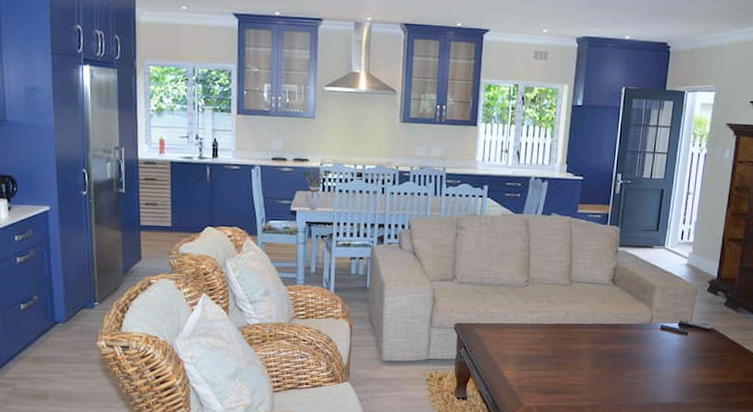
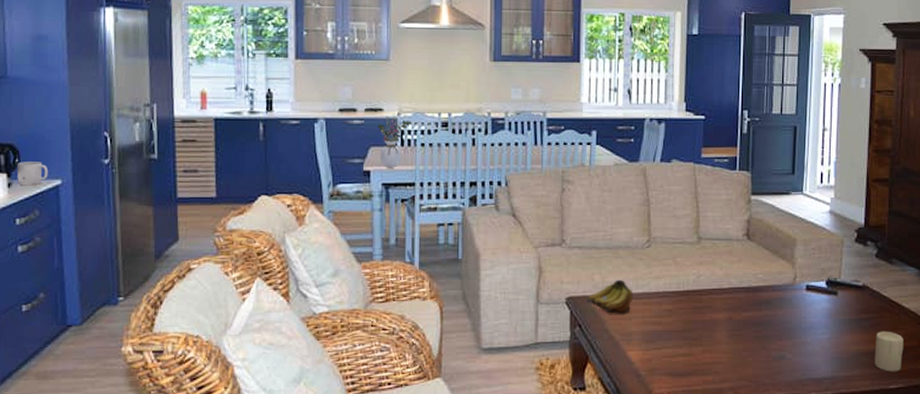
mug: none [14,190,40,210] -> present [16,161,49,186]
fruit: none [471,311,512,340] -> present [586,279,633,314]
candle: none [715,367,743,403] -> present [875,331,904,372]

